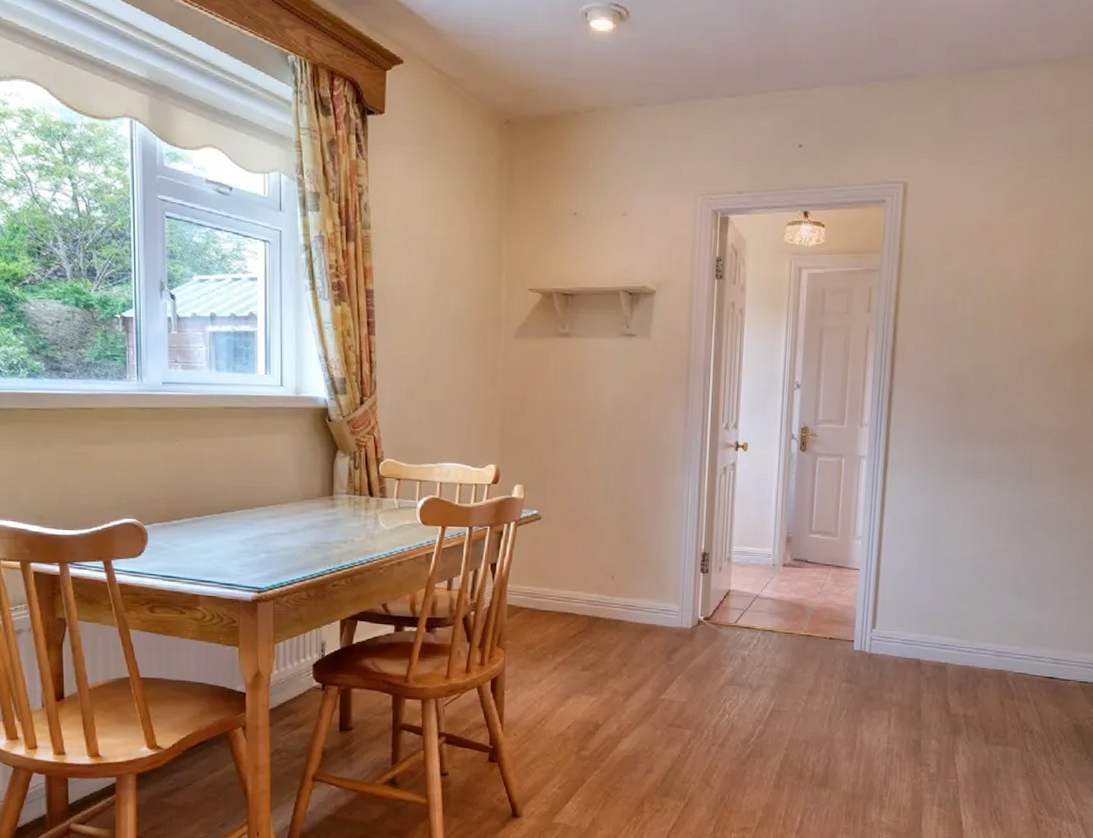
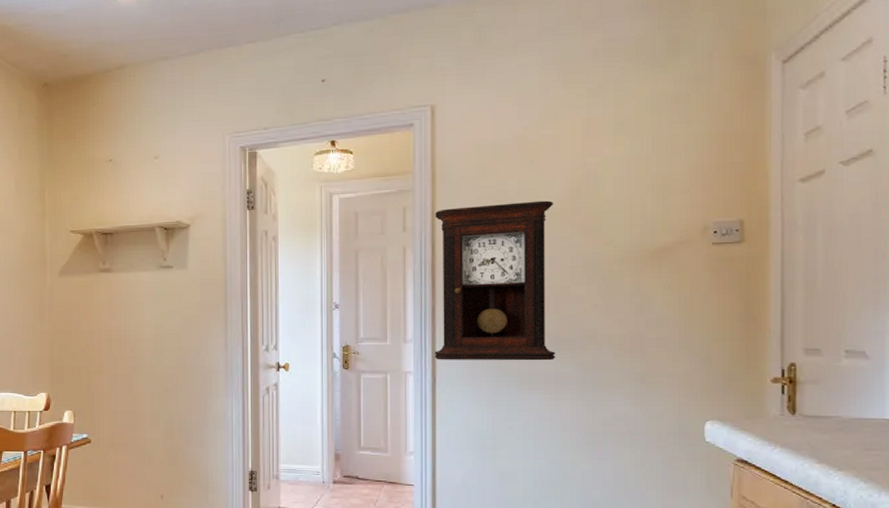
pendulum clock: none [887,289,1010,450] -> present [434,200,556,361]

